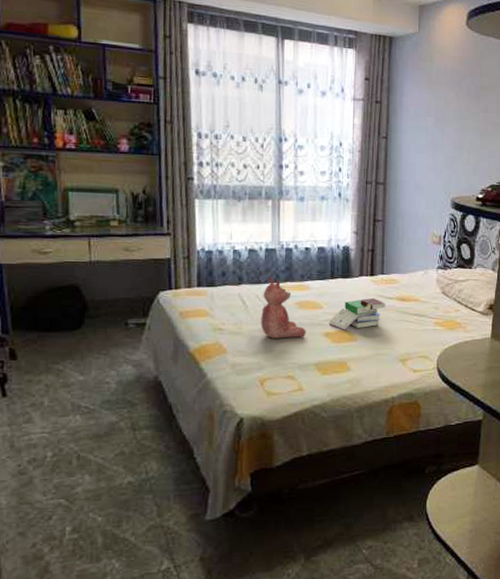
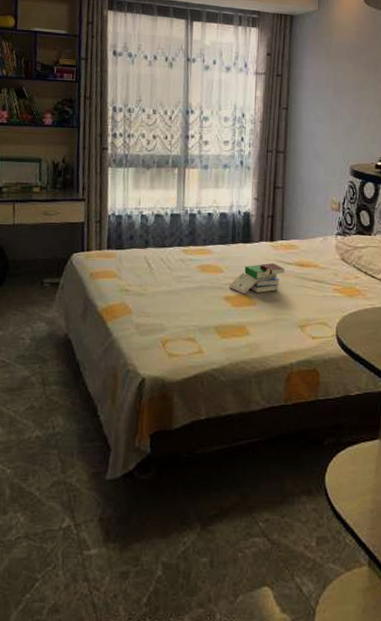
teddy bear: present [261,277,306,339] -> none [164,241,207,301]

